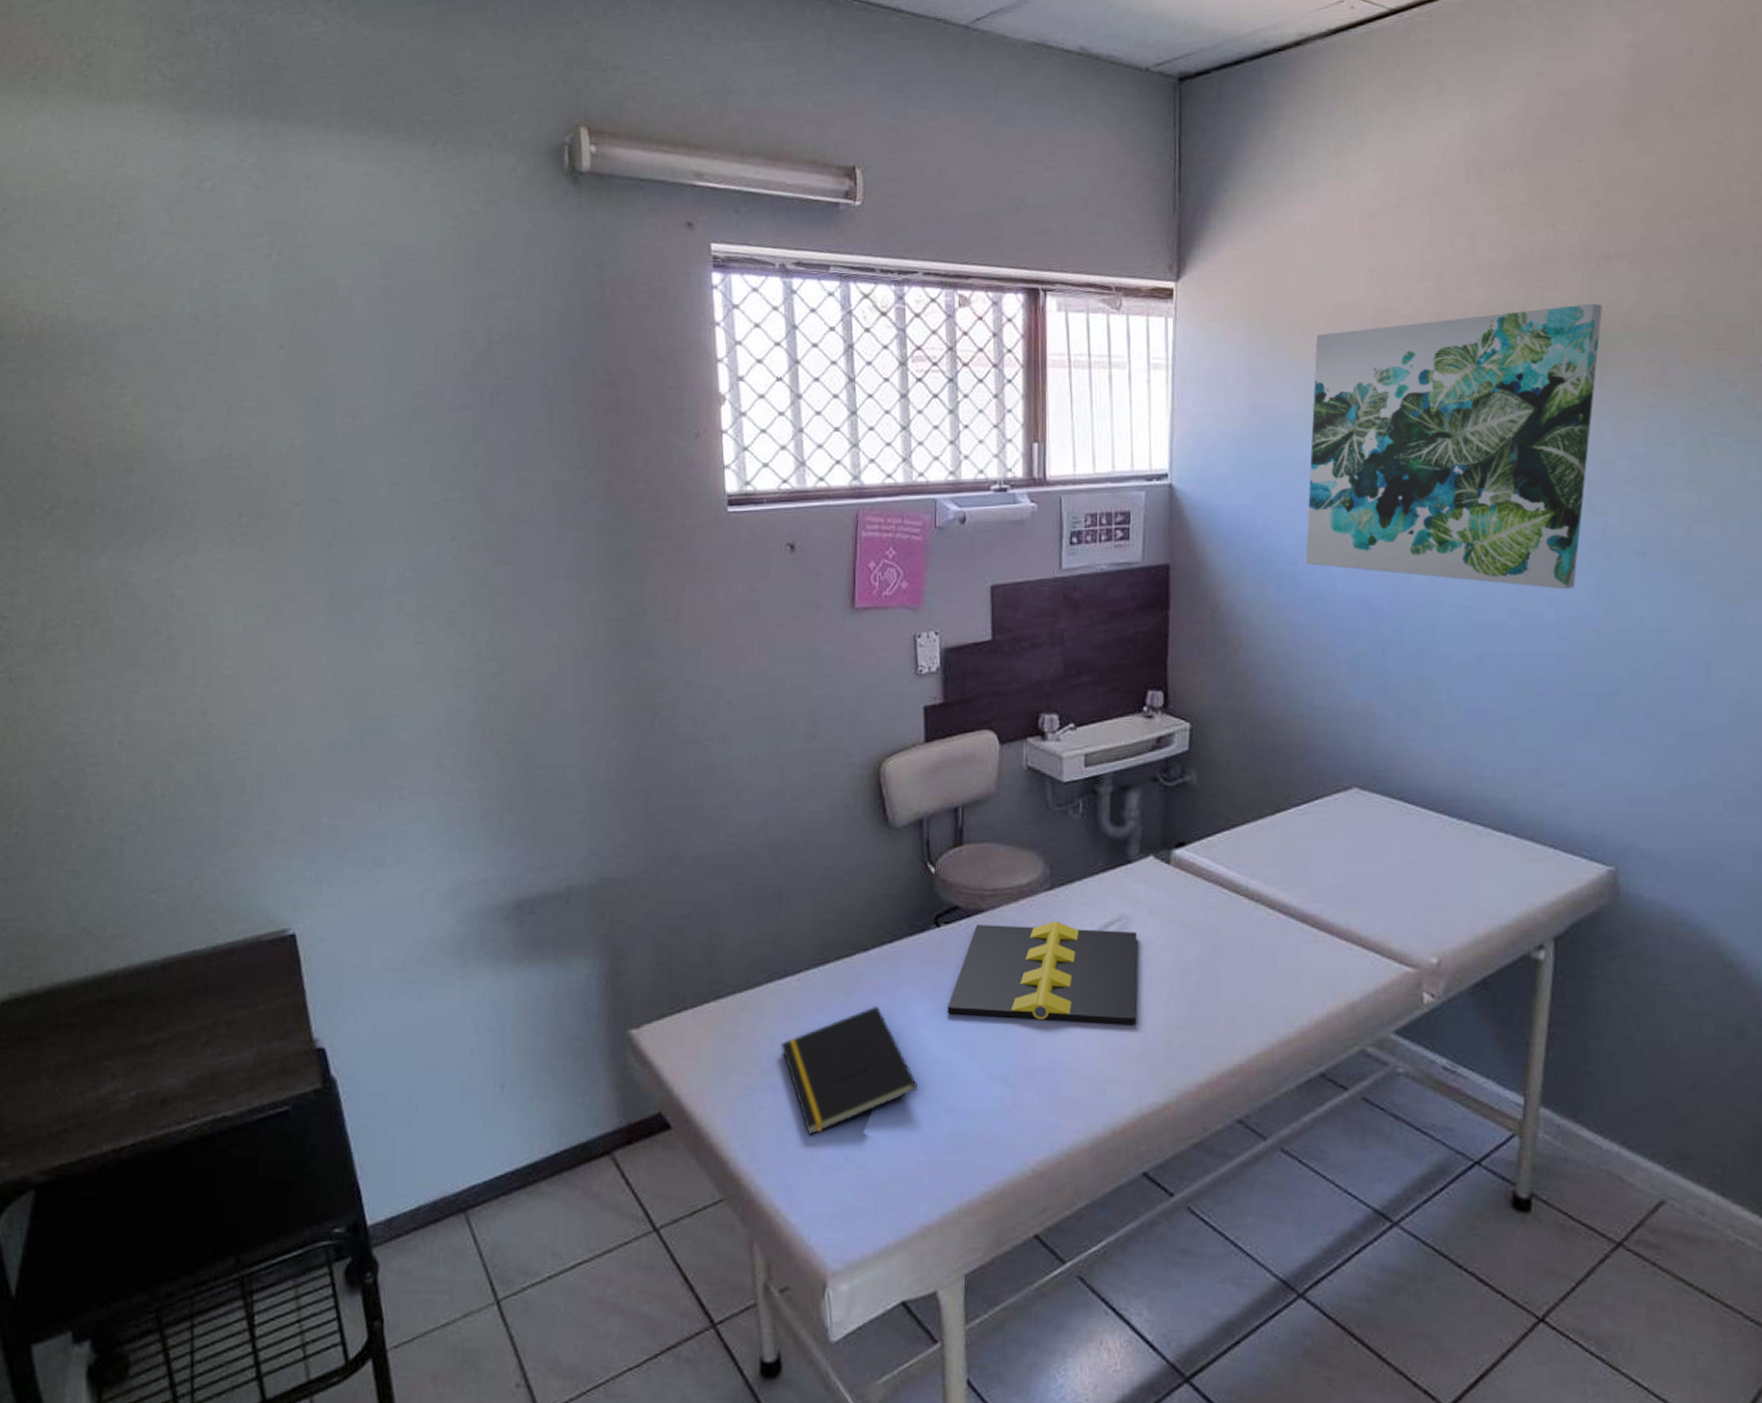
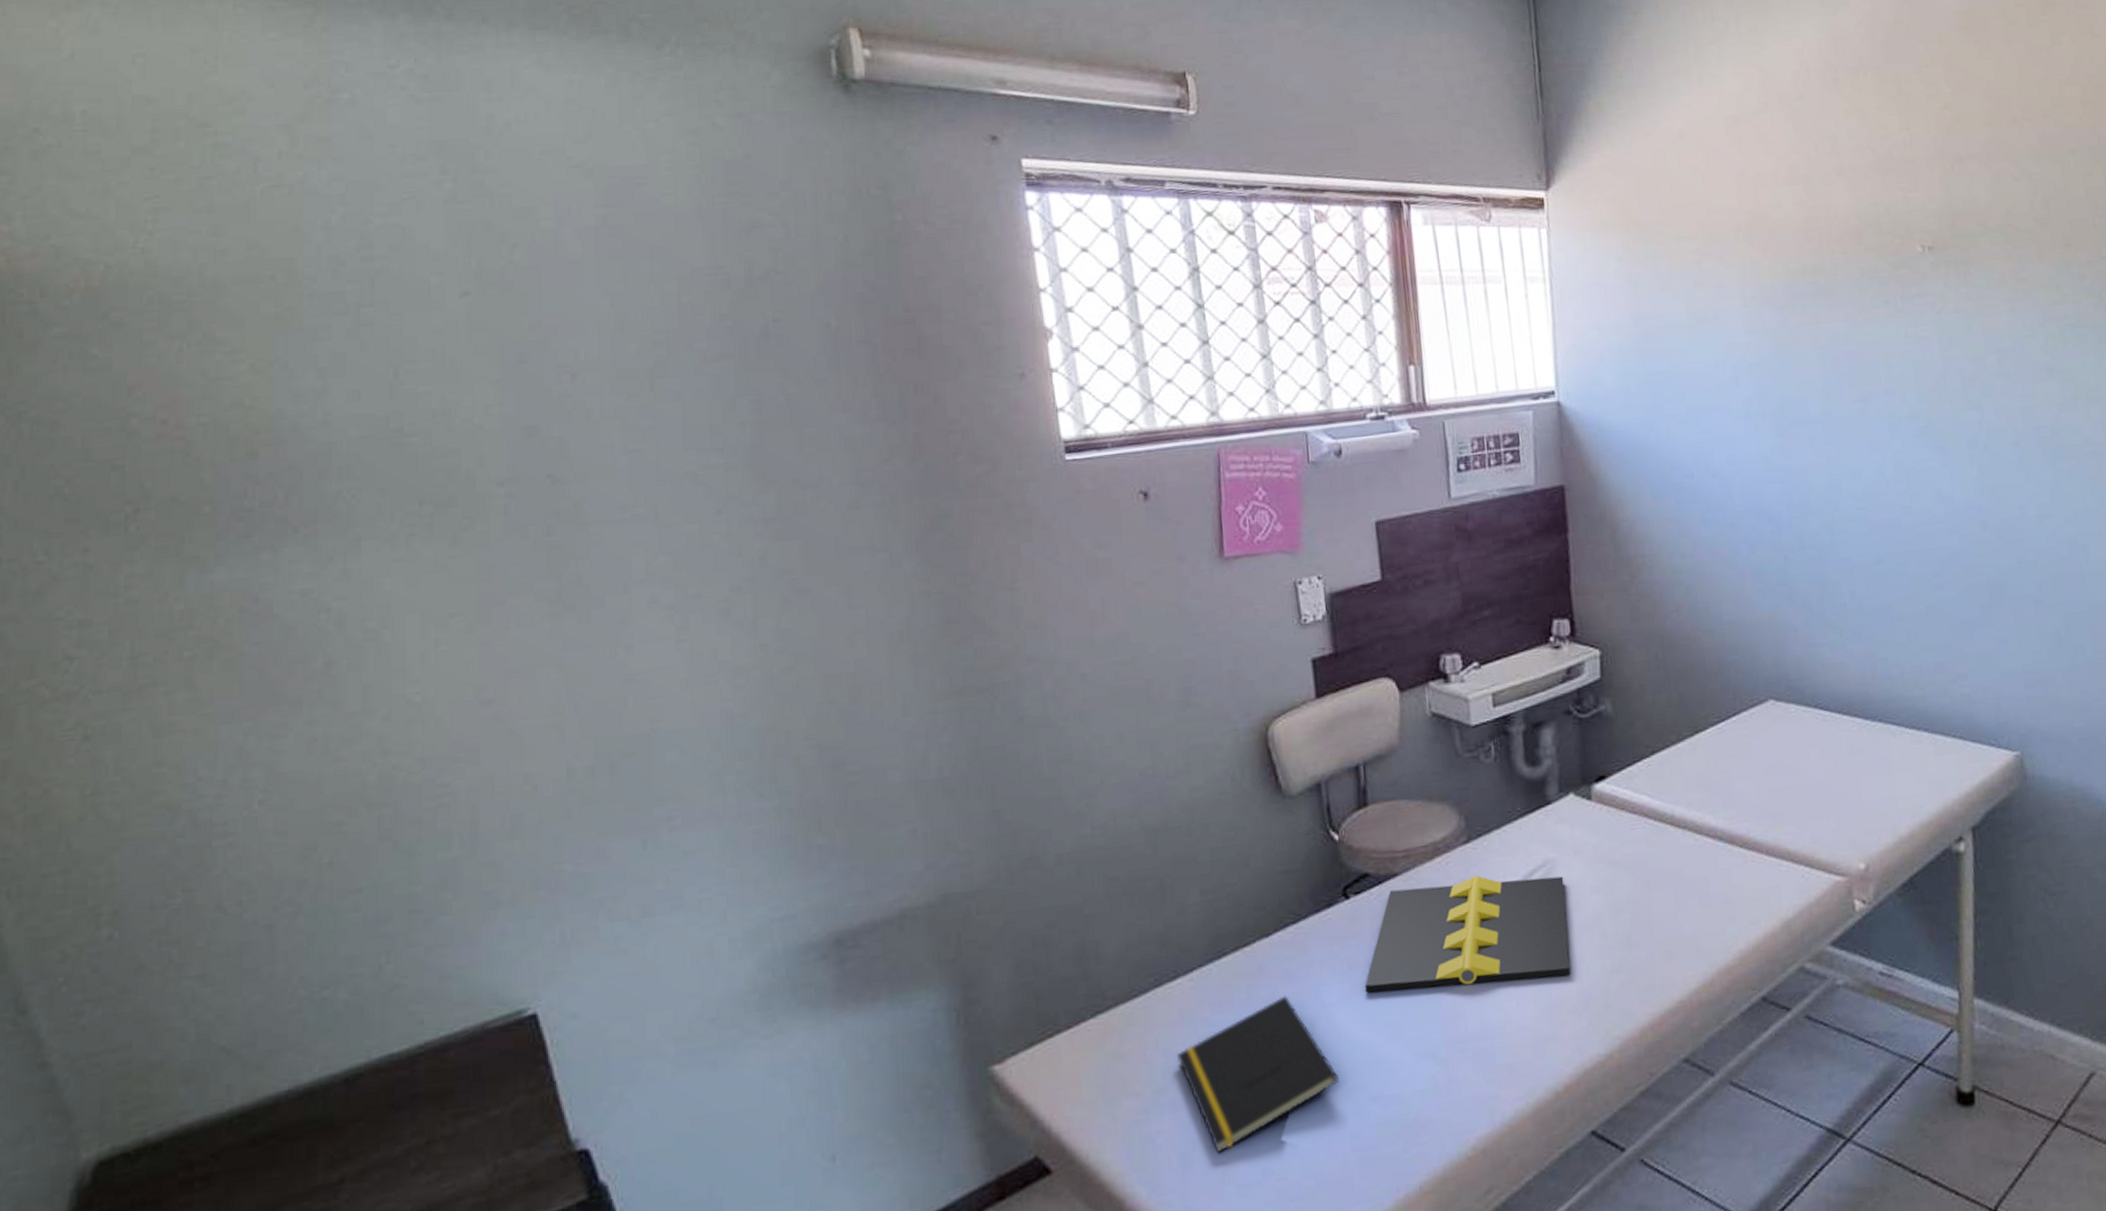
wall art: present [1306,303,1602,590] -> none [1692,203,1961,484]

